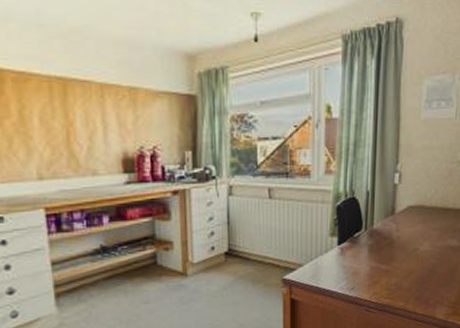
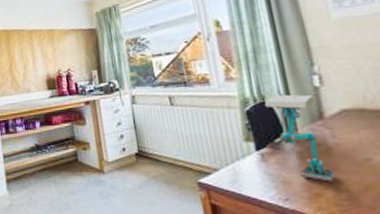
desk lamp: none [352,190,392,271] -> present [264,94,335,182]

